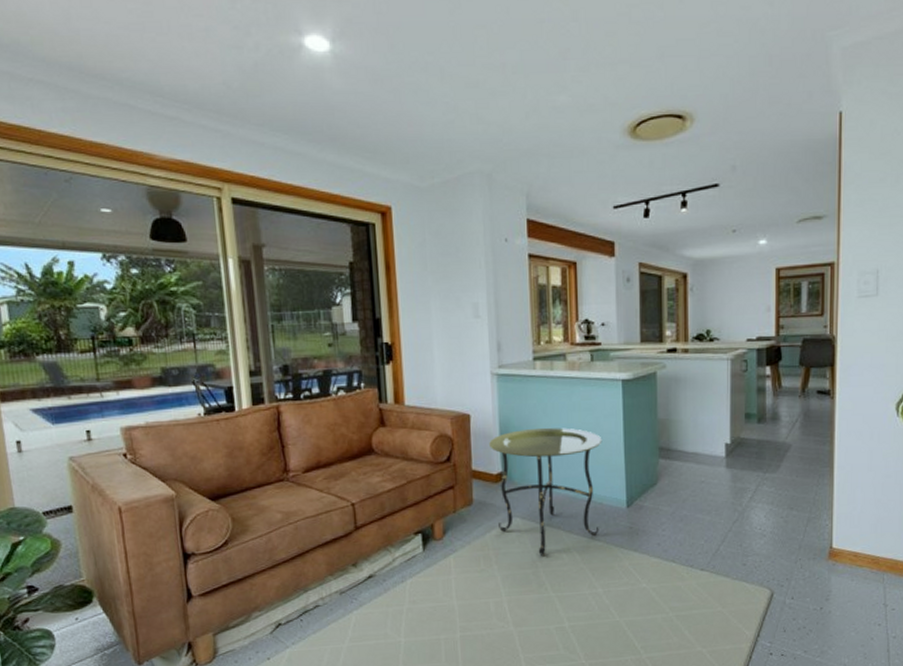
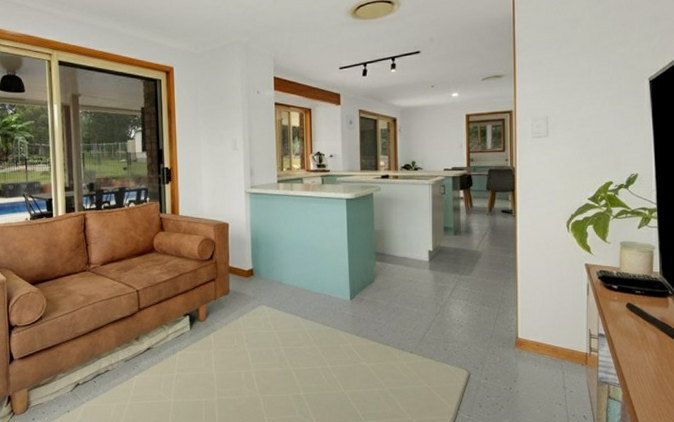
side table: present [489,428,602,557] -> none [243,235,331,337]

